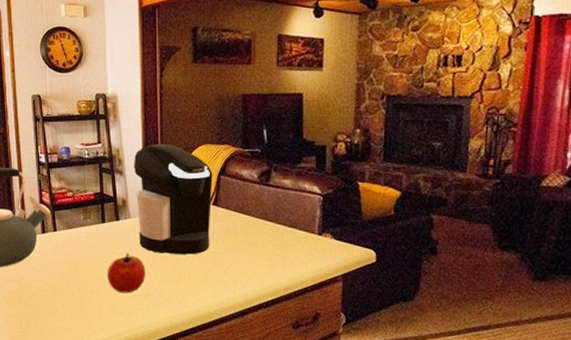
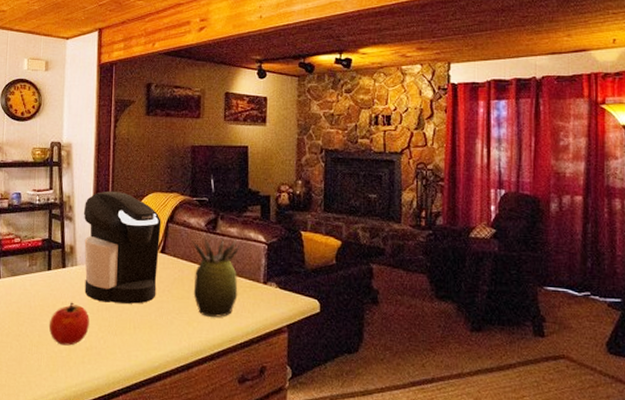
succulent plant: none [245,189,294,267] -> present [192,237,240,317]

